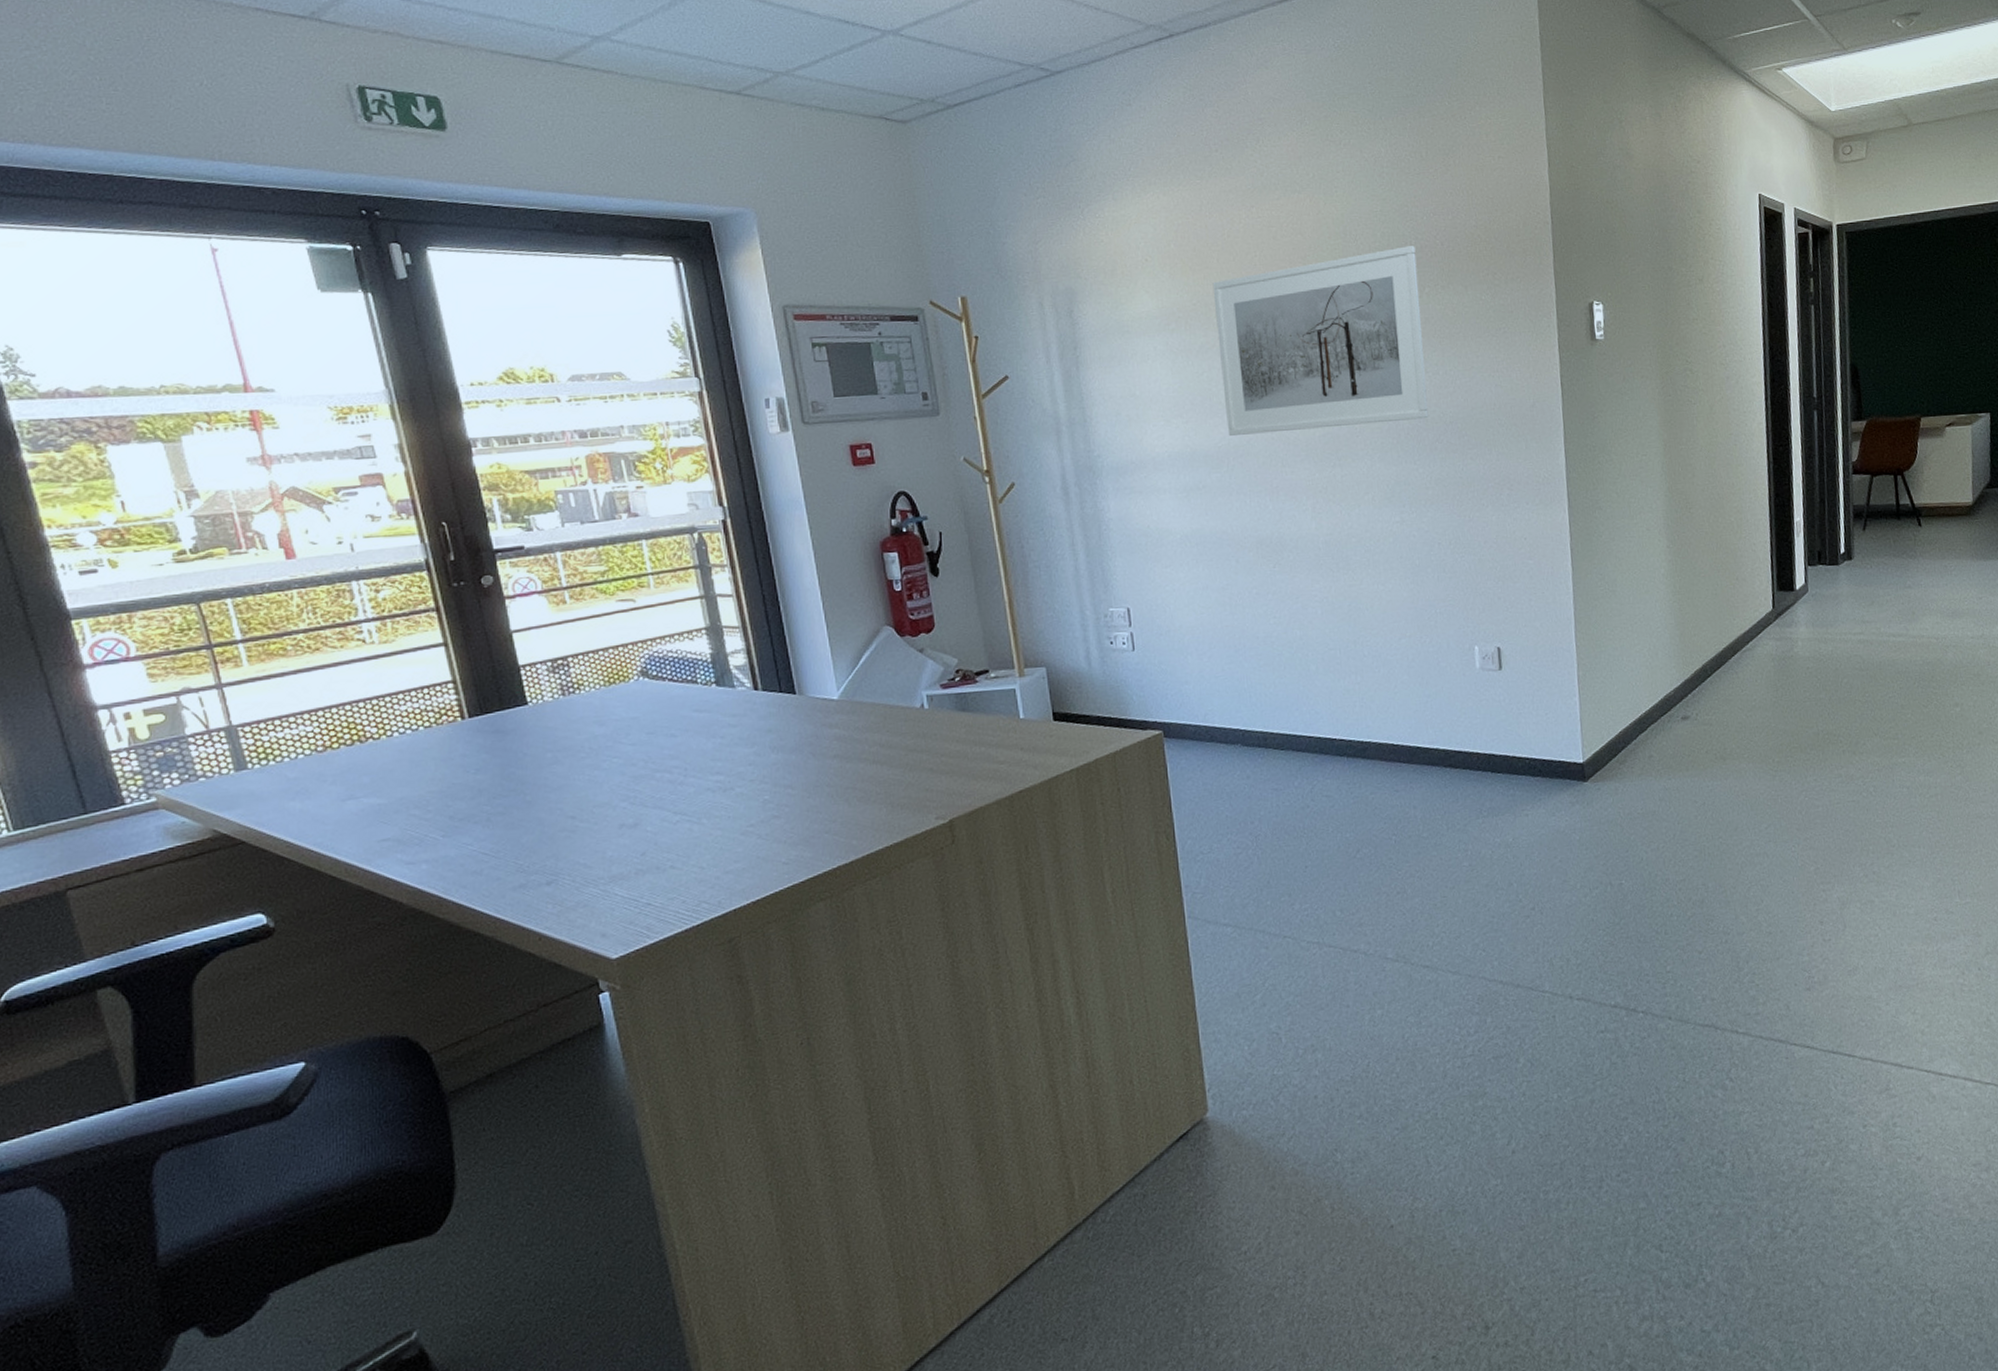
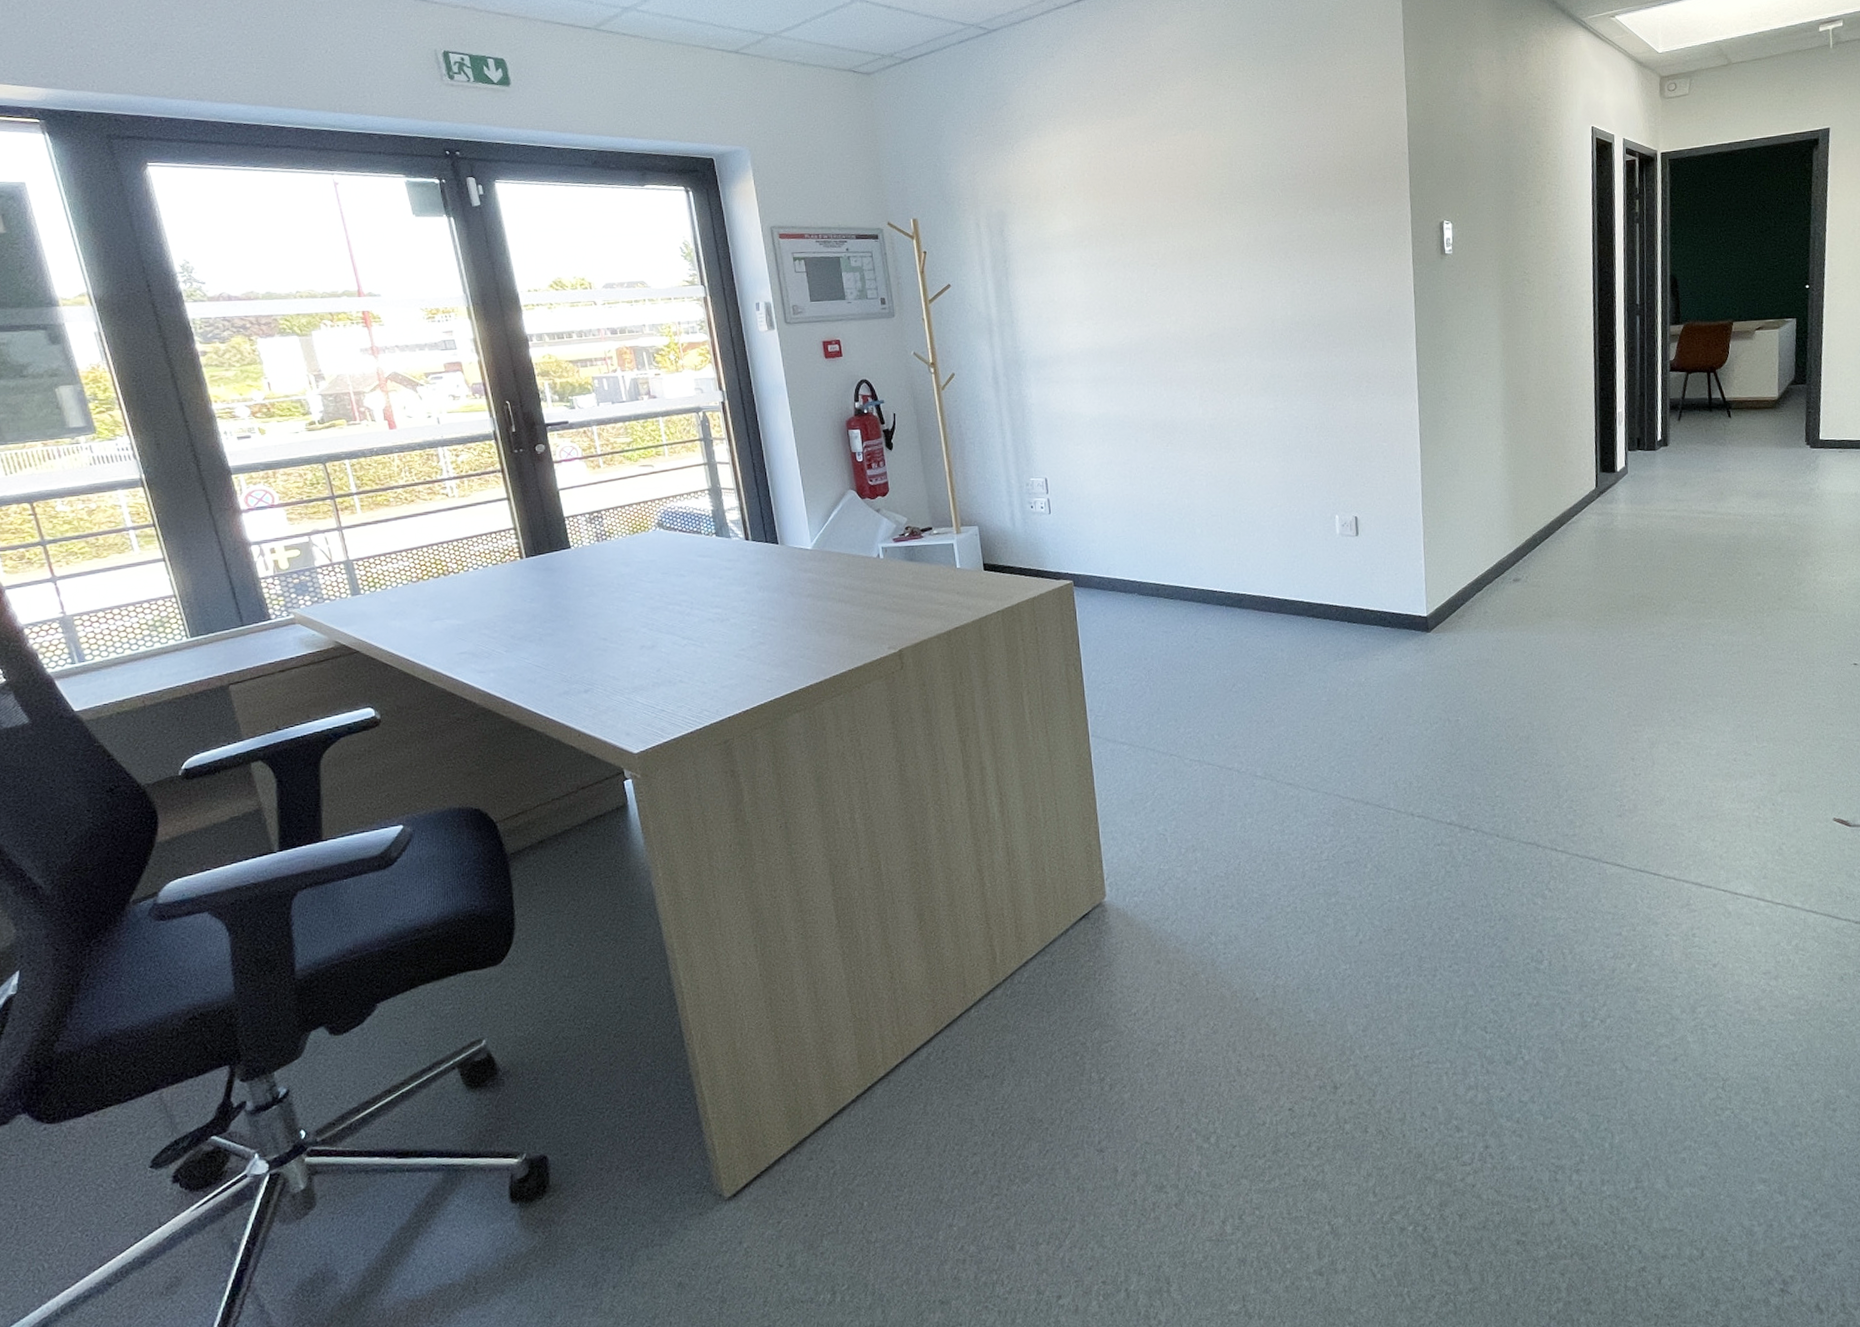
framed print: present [1212,246,1429,436] -> none [1119,174,1300,335]

